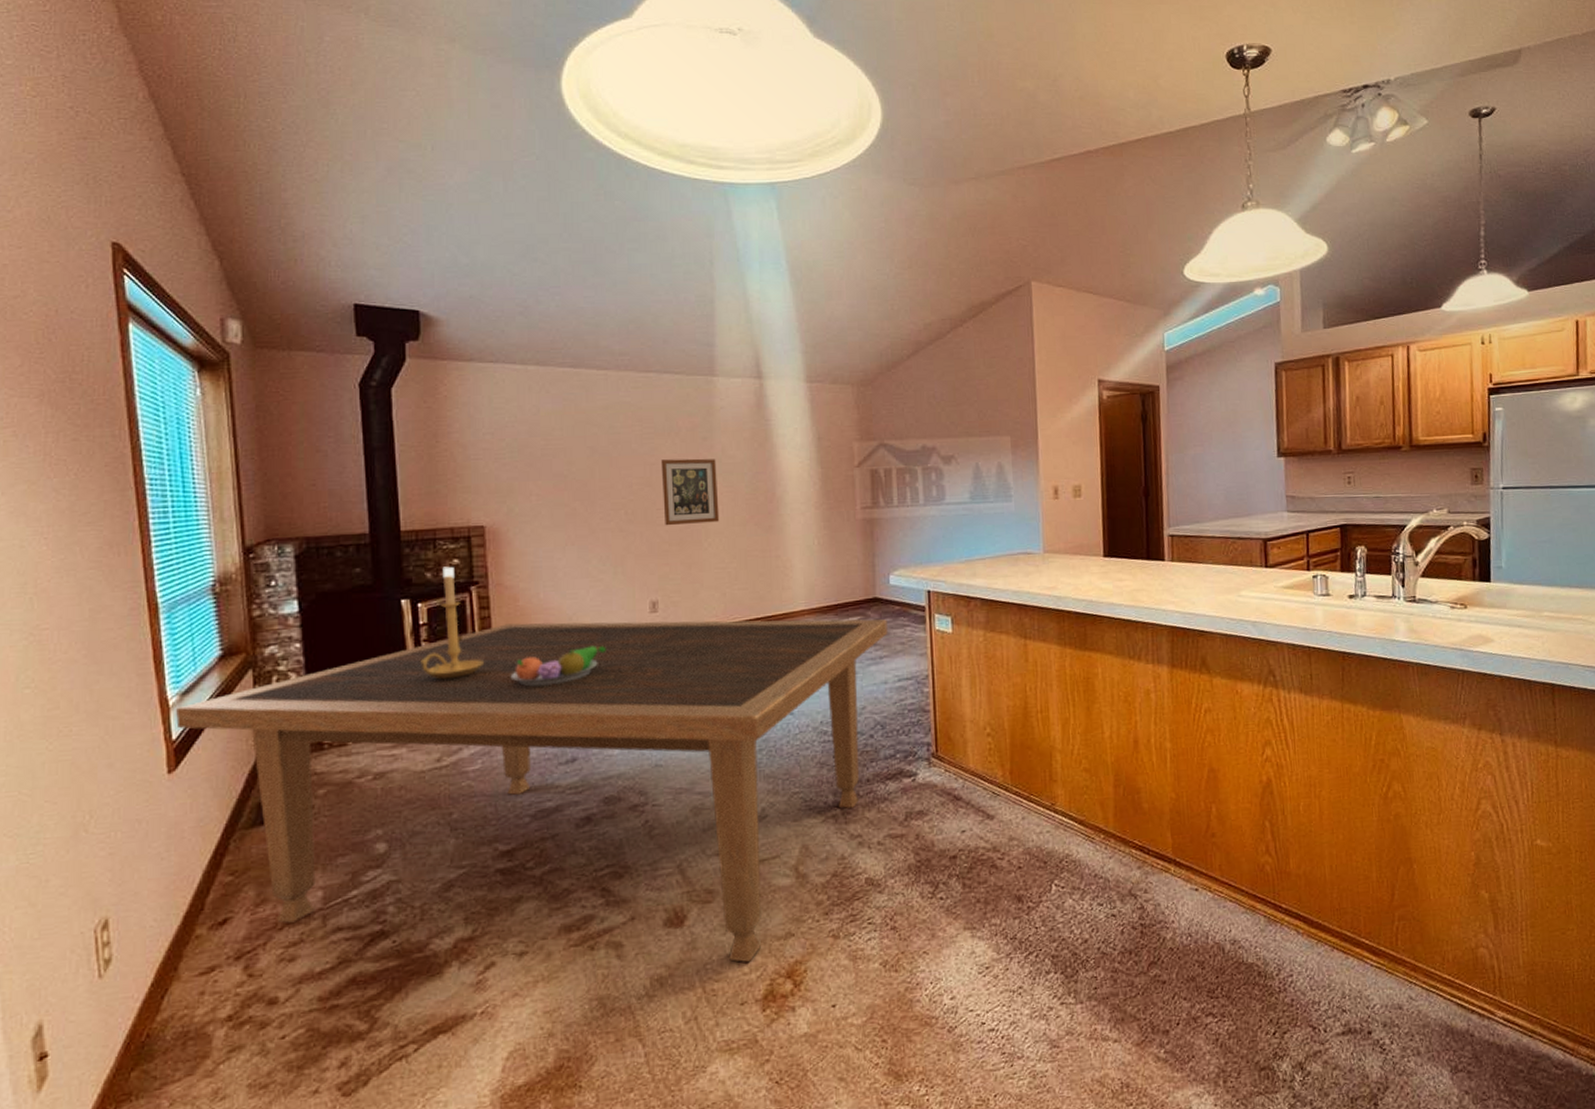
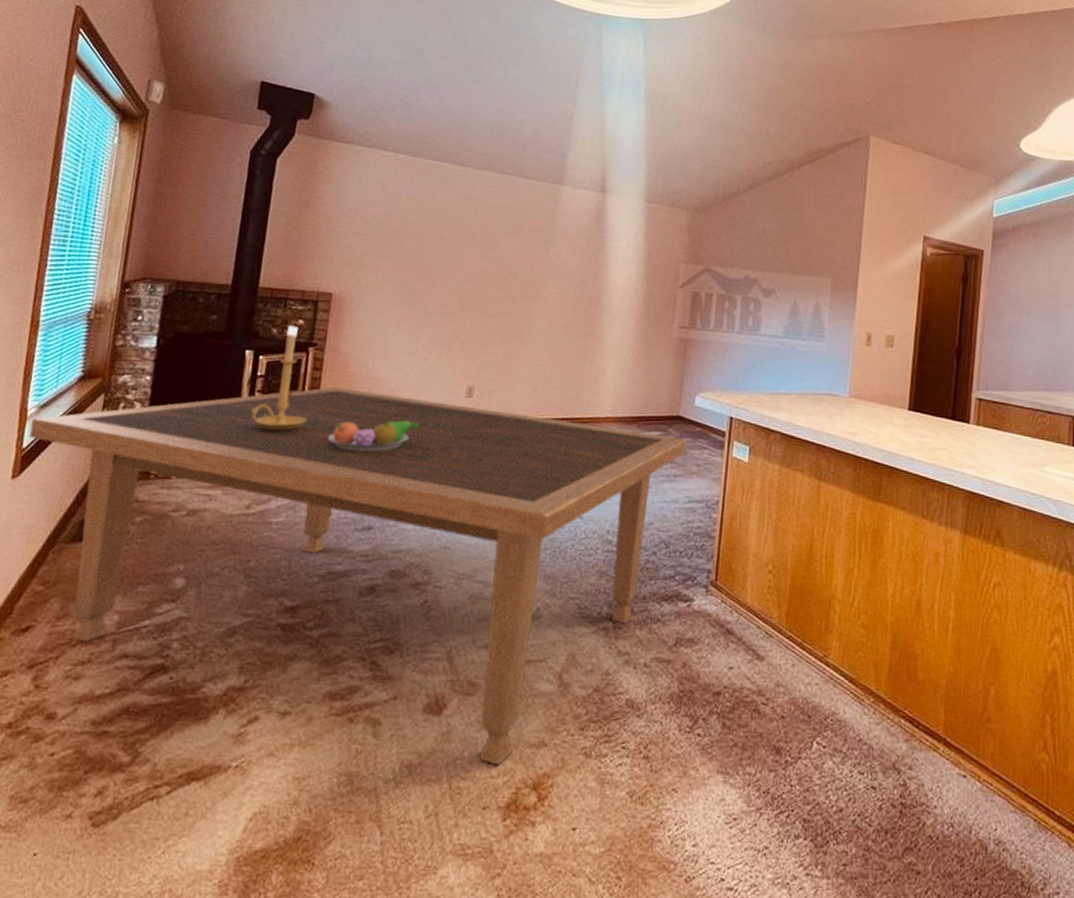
wall art: present [660,458,720,526] -> none [494,255,551,321]

